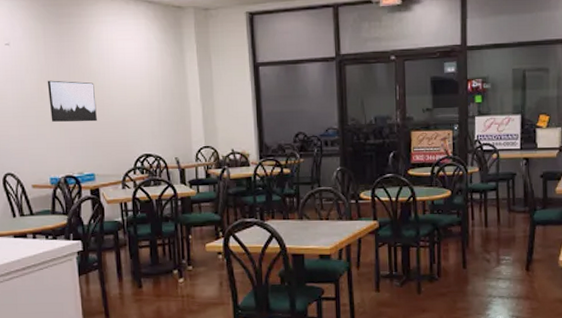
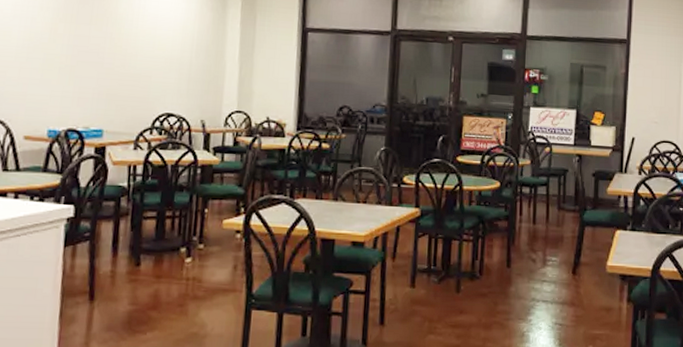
wall art: present [47,80,97,122] -> none [60,21,119,72]

